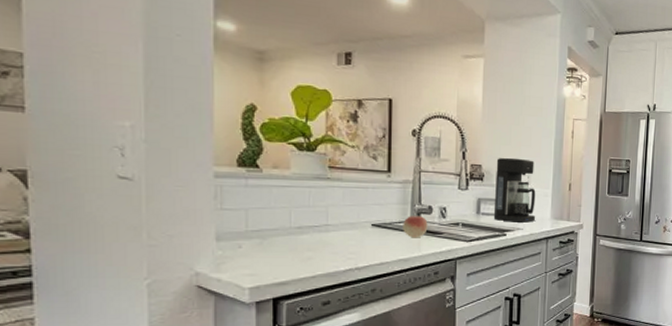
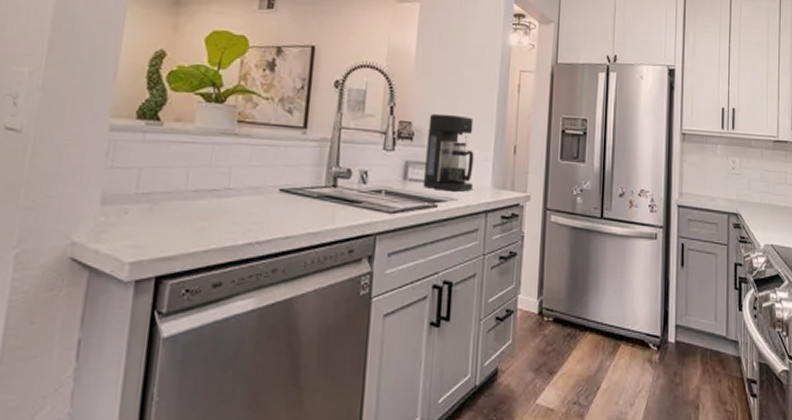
fruit: present [403,216,428,238] -> none [315,180,345,207]

